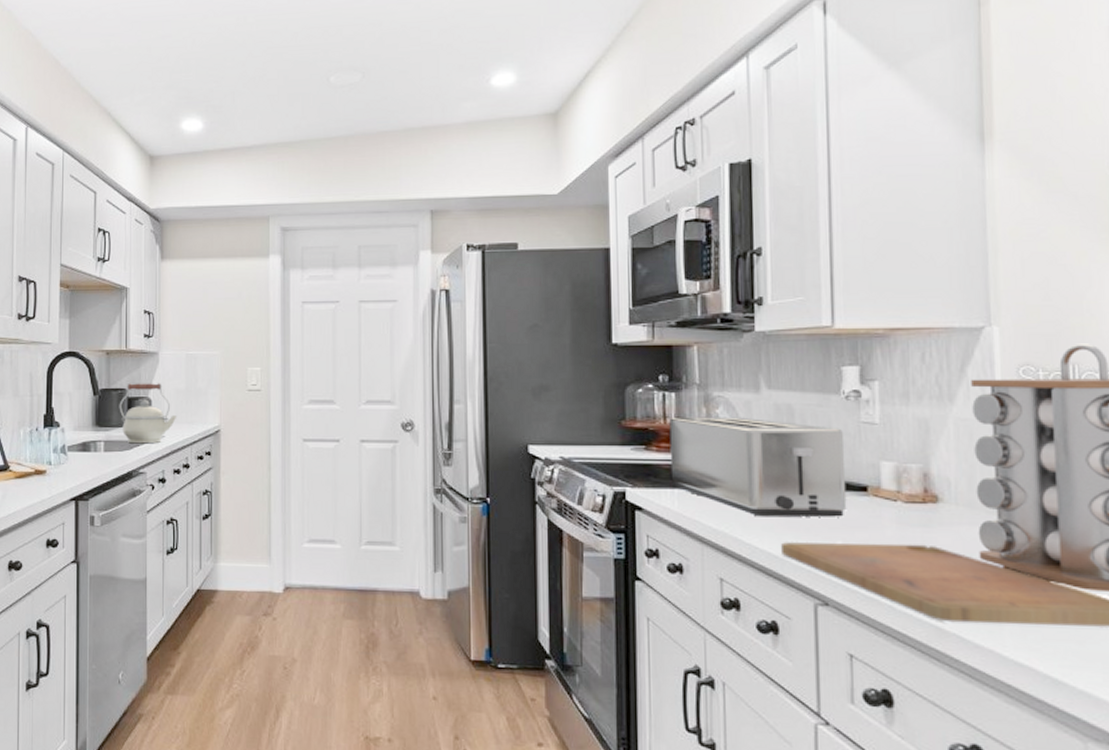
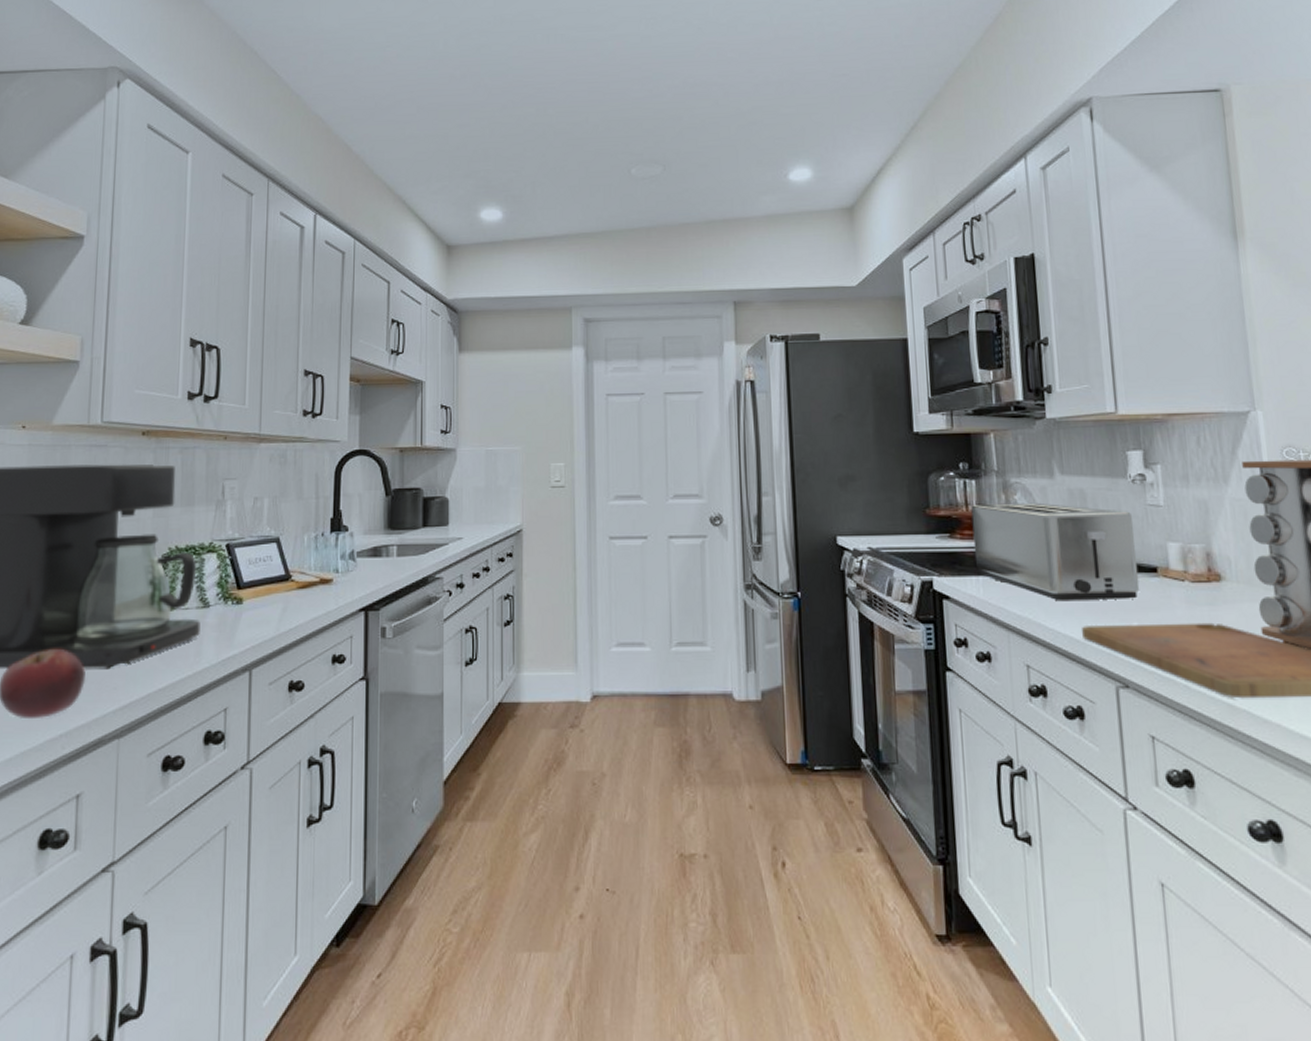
kettle: present [119,383,177,444] -> none [413,481,477,547]

